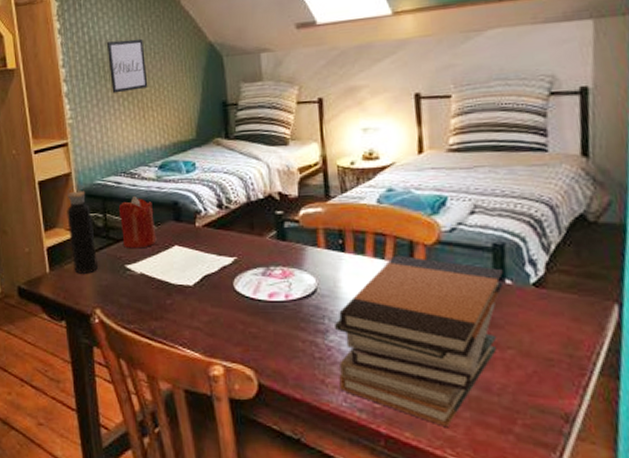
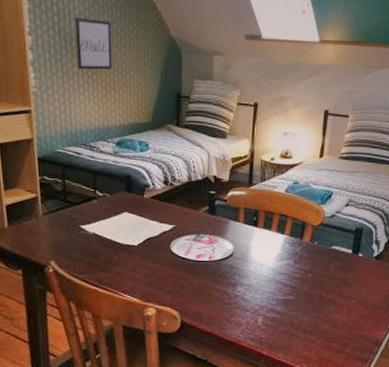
water bottle: present [67,184,98,274] -> none [27,150,54,231]
candle: present [118,195,157,249] -> none [76,166,110,213]
book stack: present [333,254,504,427] -> none [240,231,359,349]

